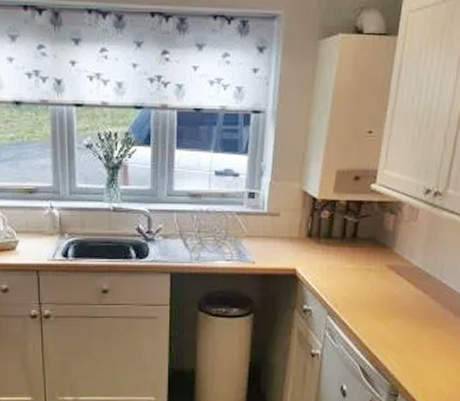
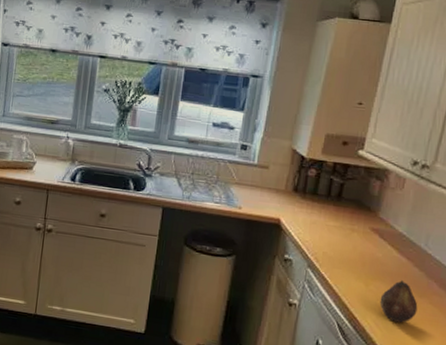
fruit: none [399,313,435,356] -> present [379,279,418,323]

